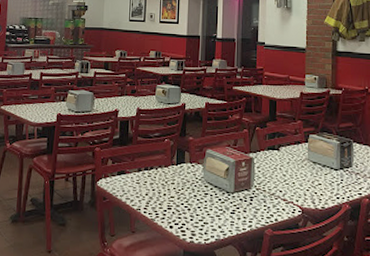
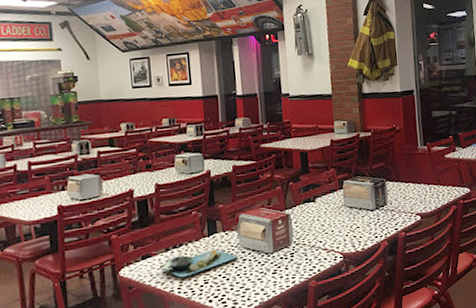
platter: none [131,174,201,200] -> present [159,249,238,278]

